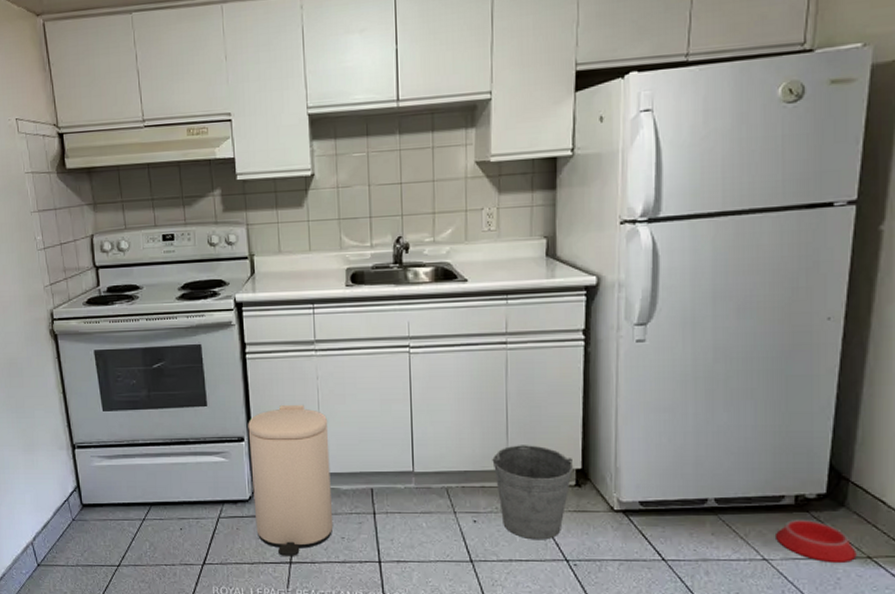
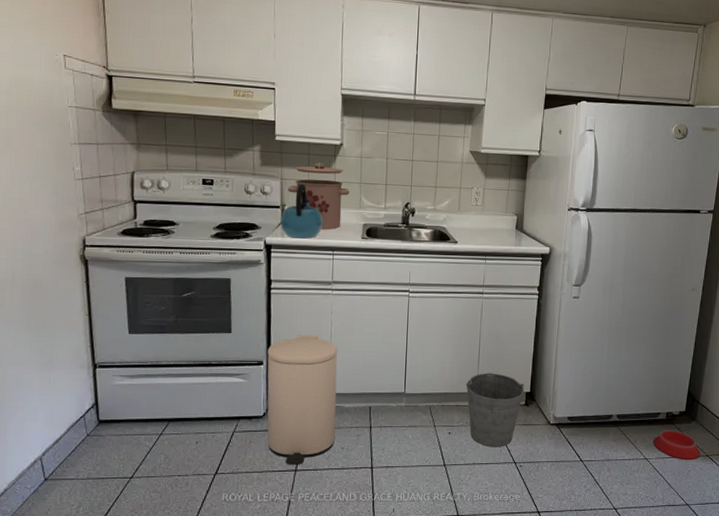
kettle: none [250,227,299,293] -> present [281,183,323,239]
cooking pot: none [255,200,327,280] -> present [287,163,350,230]

